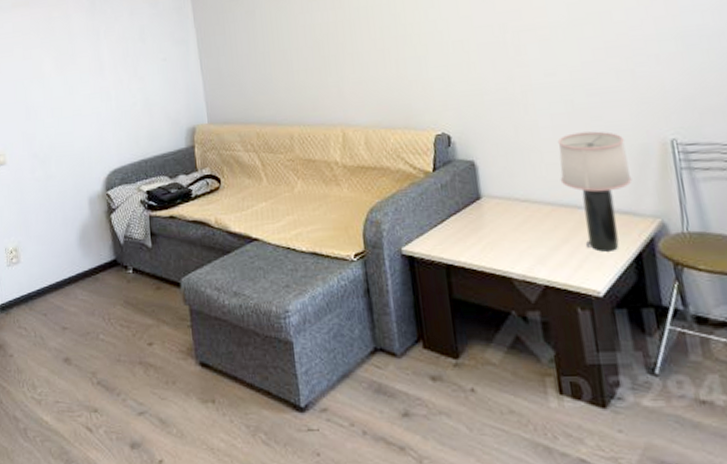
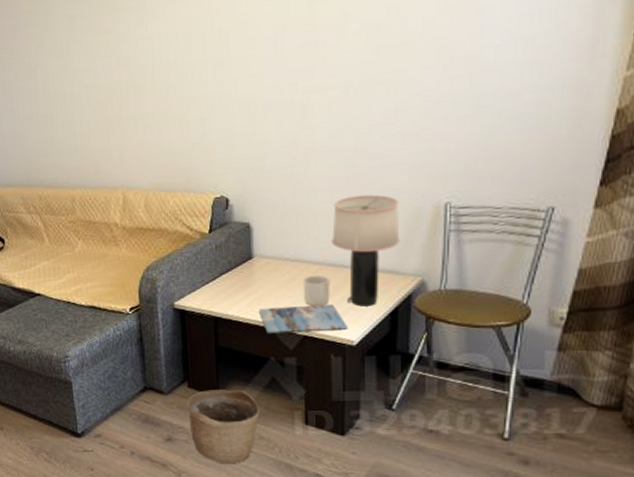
basket: none [422,350,507,446] -> present [186,389,260,463]
magazine: none [493,248,592,284] -> present [259,304,348,334]
mug: none [535,216,568,251] -> present [302,274,330,306]

